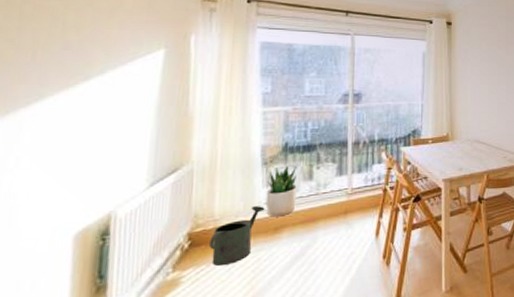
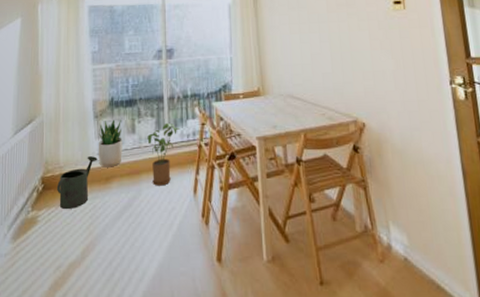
house plant: none [327,168,364,232] -> present [147,122,180,186]

